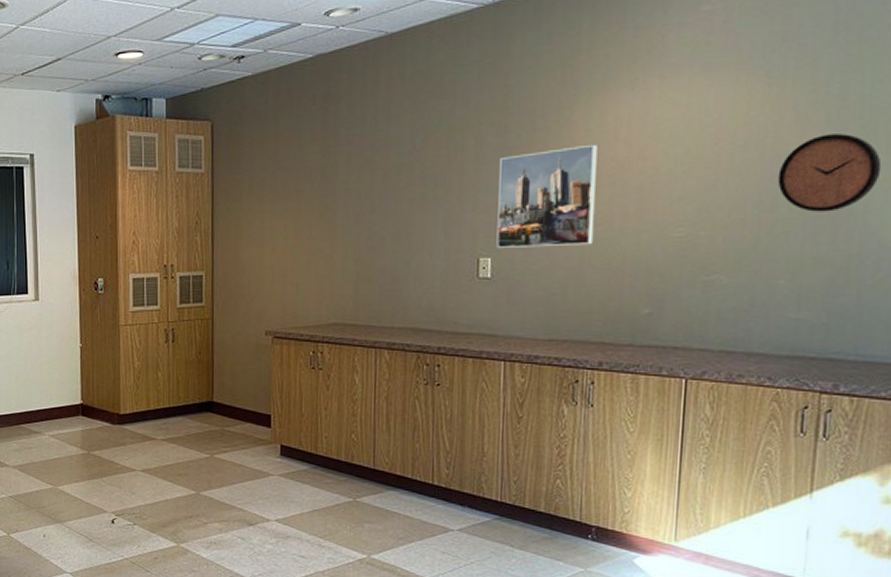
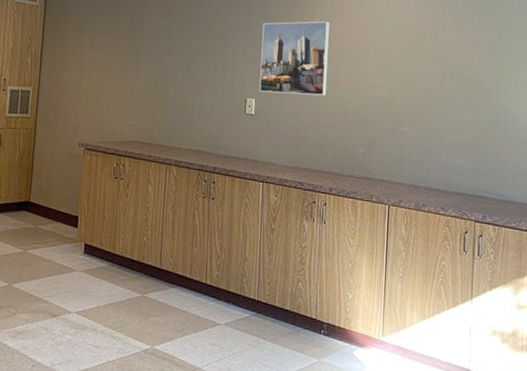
clock: present [777,134,882,212] -> none [444,34,506,89]

